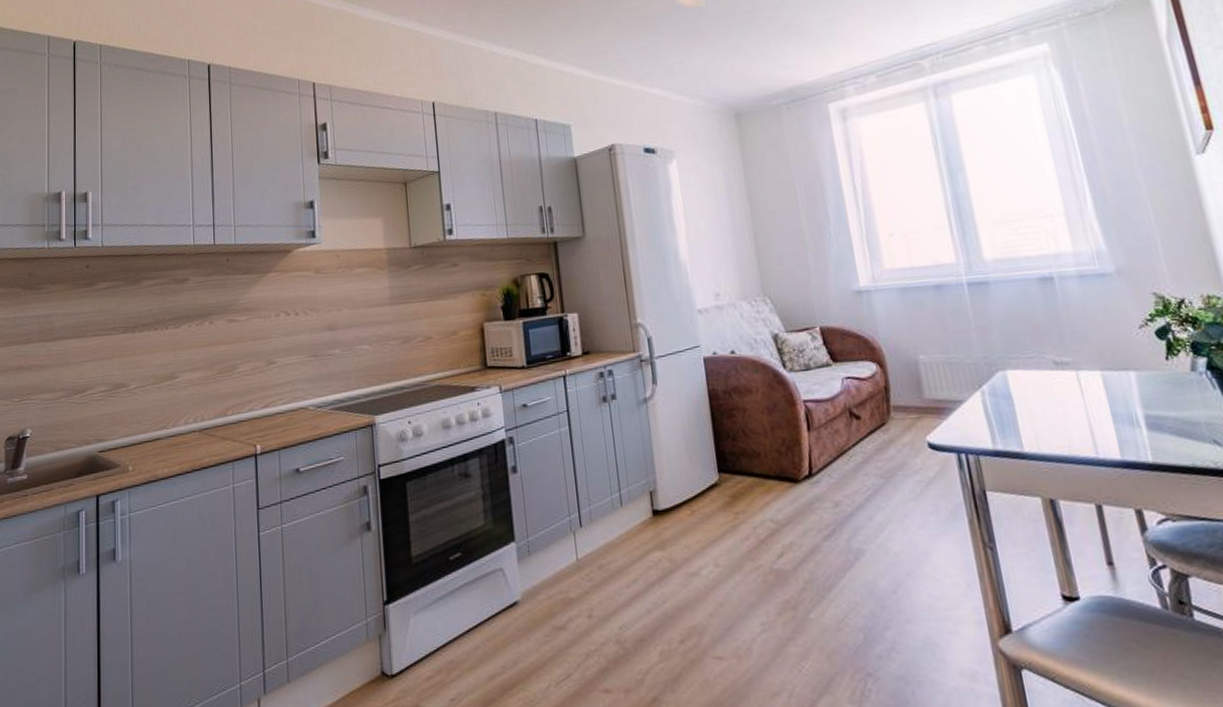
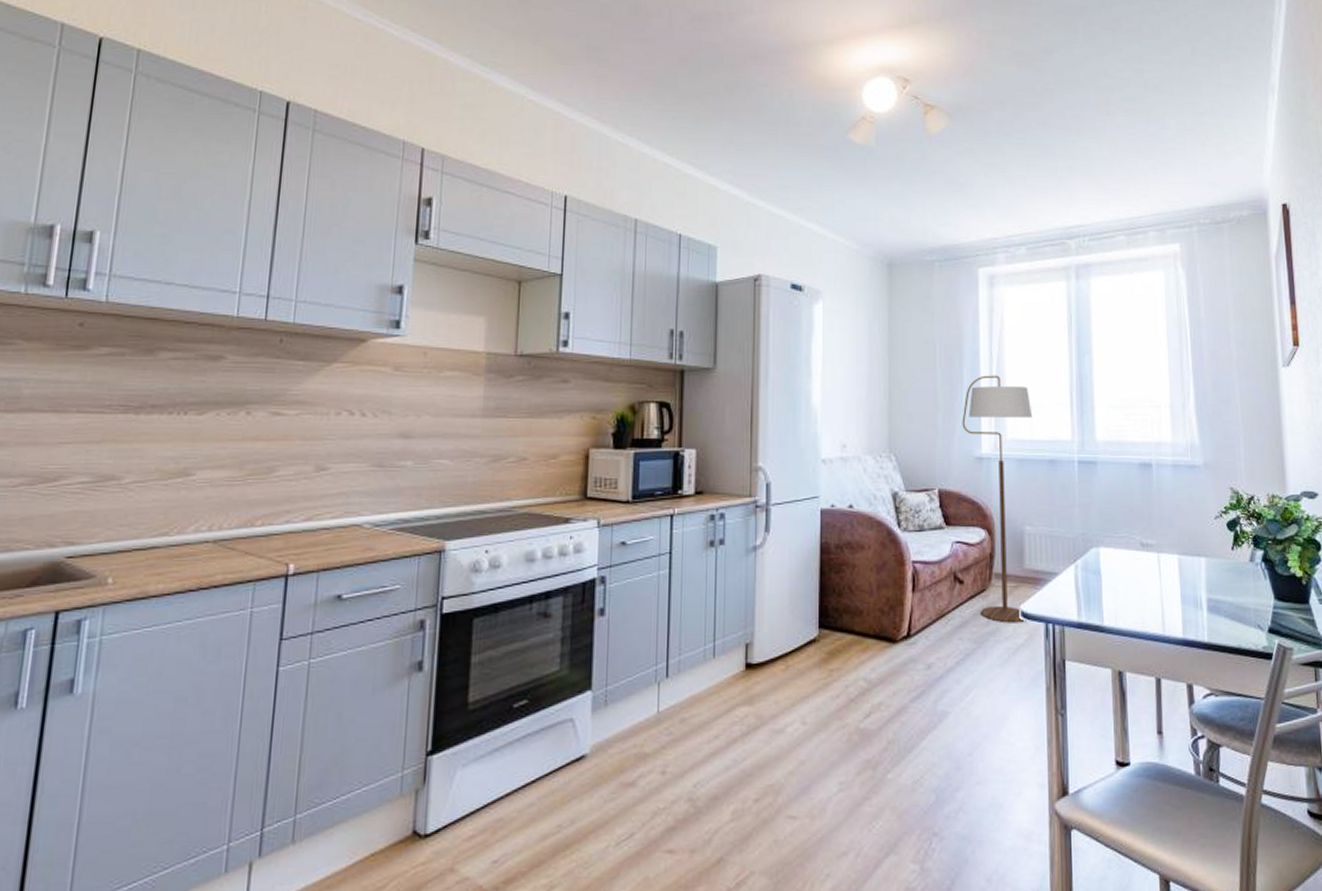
floor lamp: none [833,207,935,456] -> present [962,375,1033,623]

